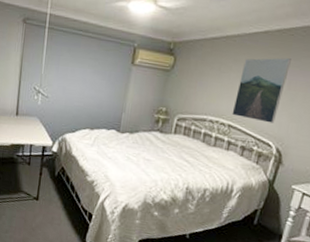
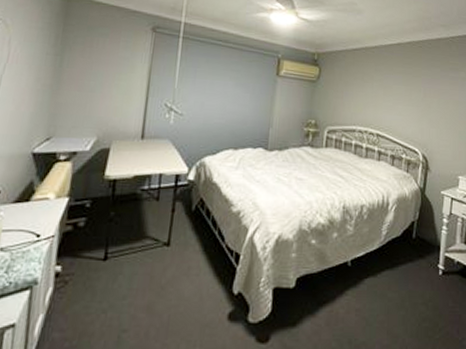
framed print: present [232,58,291,124] -> none [378,67,423,130]

